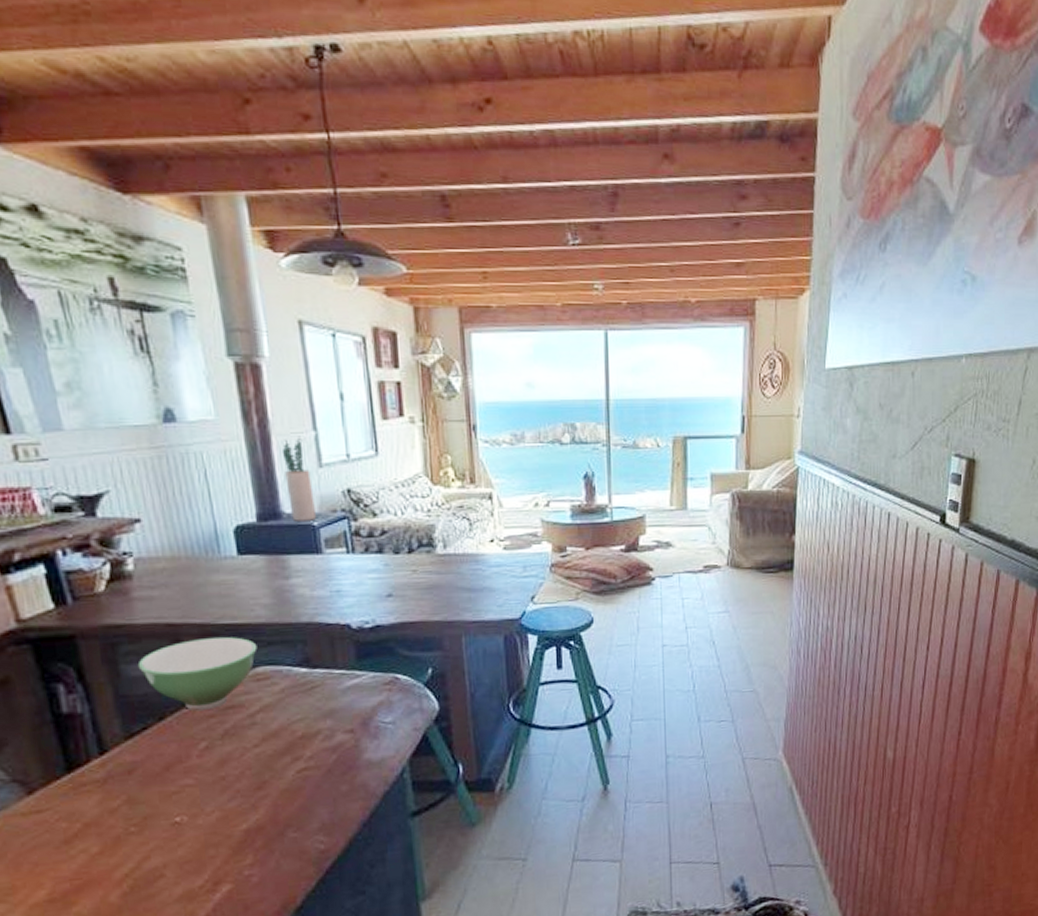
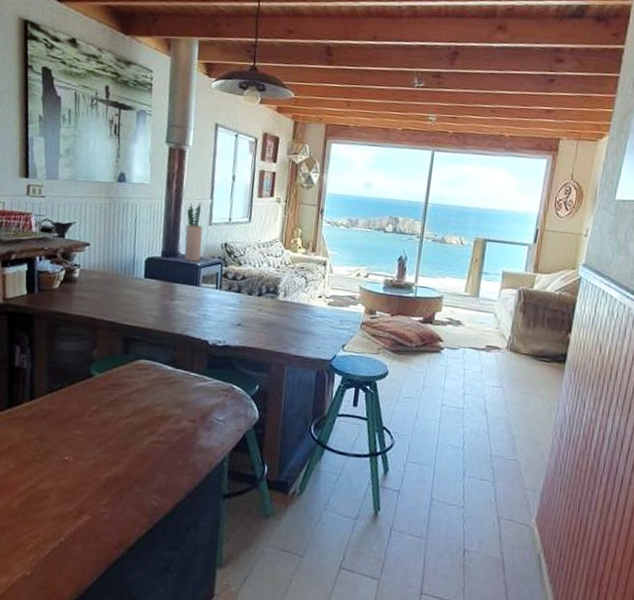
bowl: present [137,636,257,712] -> none [66,331,144,384]

